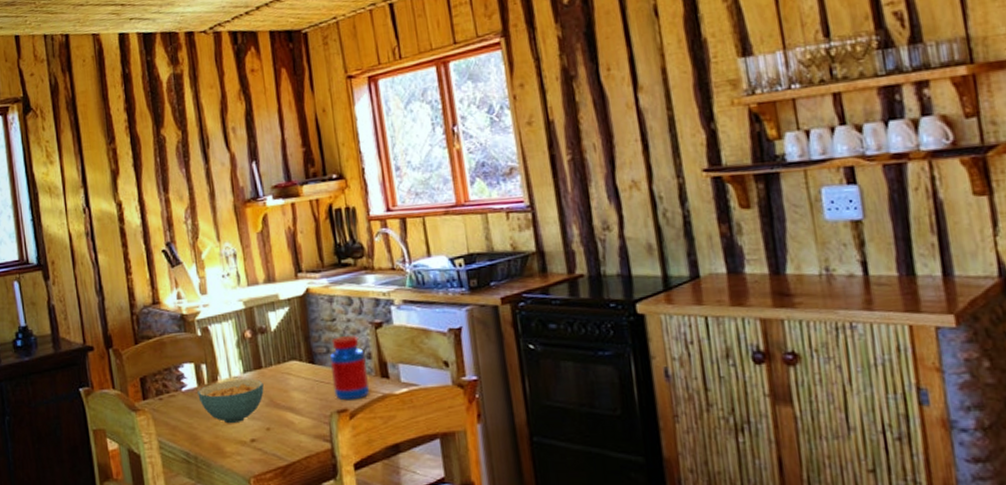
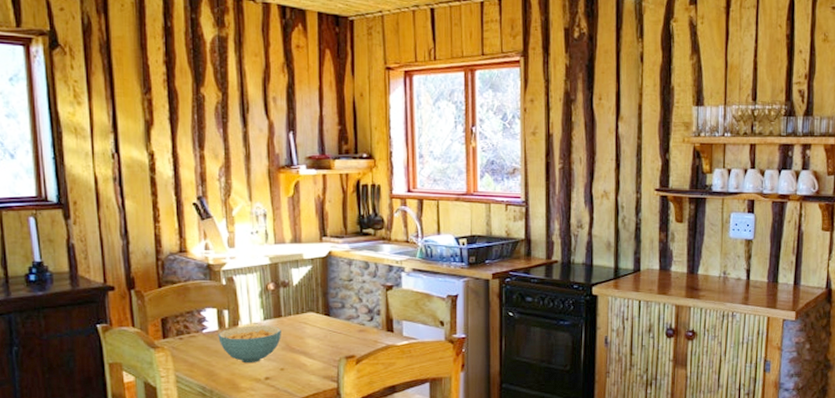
jar: present [330,334,370,401] -> none [343,294,376,348]

